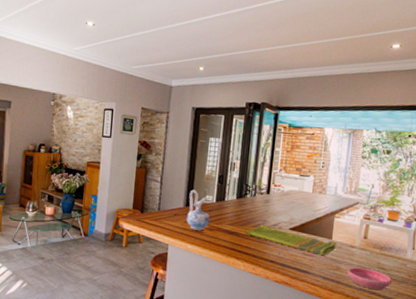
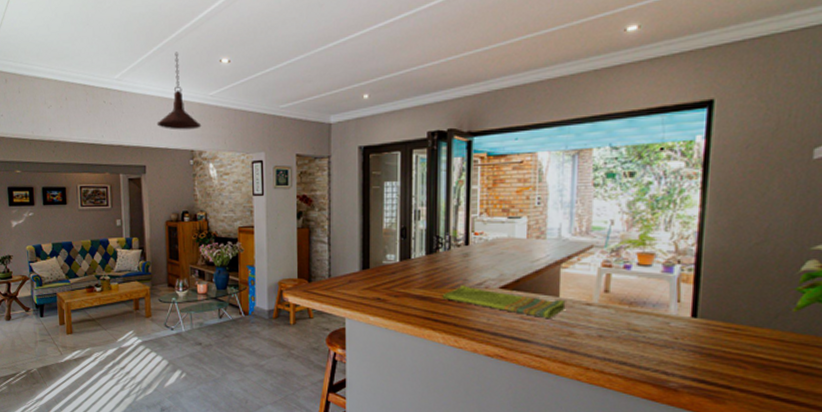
pendant light: none [25,10,65,77] -> present [156,52,202,130]
ceramic pitcher: present [186,189,210,231] -> none [364,248,394,298]
saucer: present [347,267,393,290] -> none [584,331,651,359]

